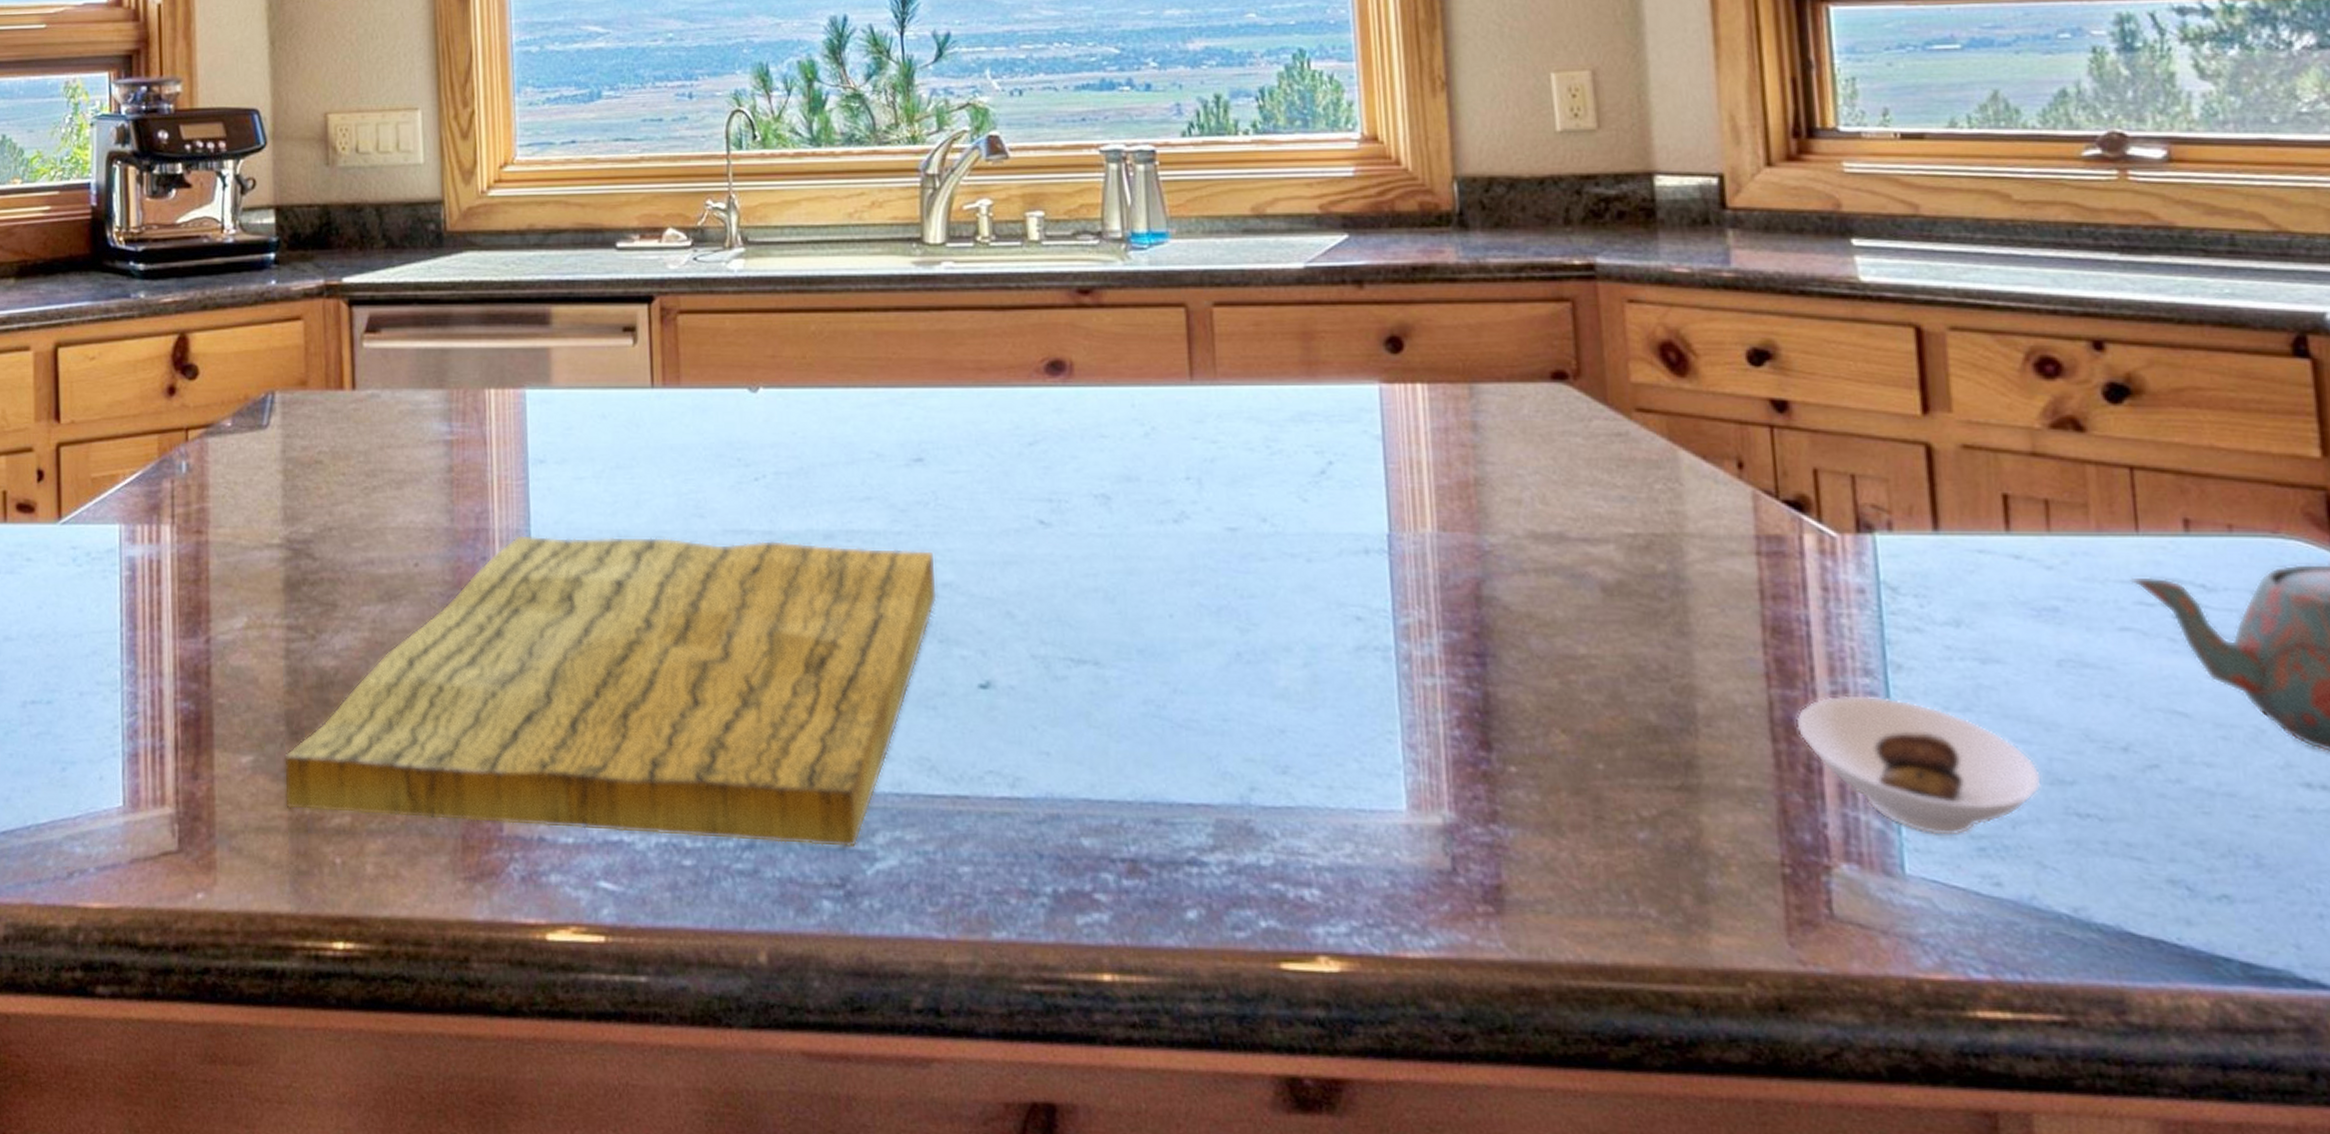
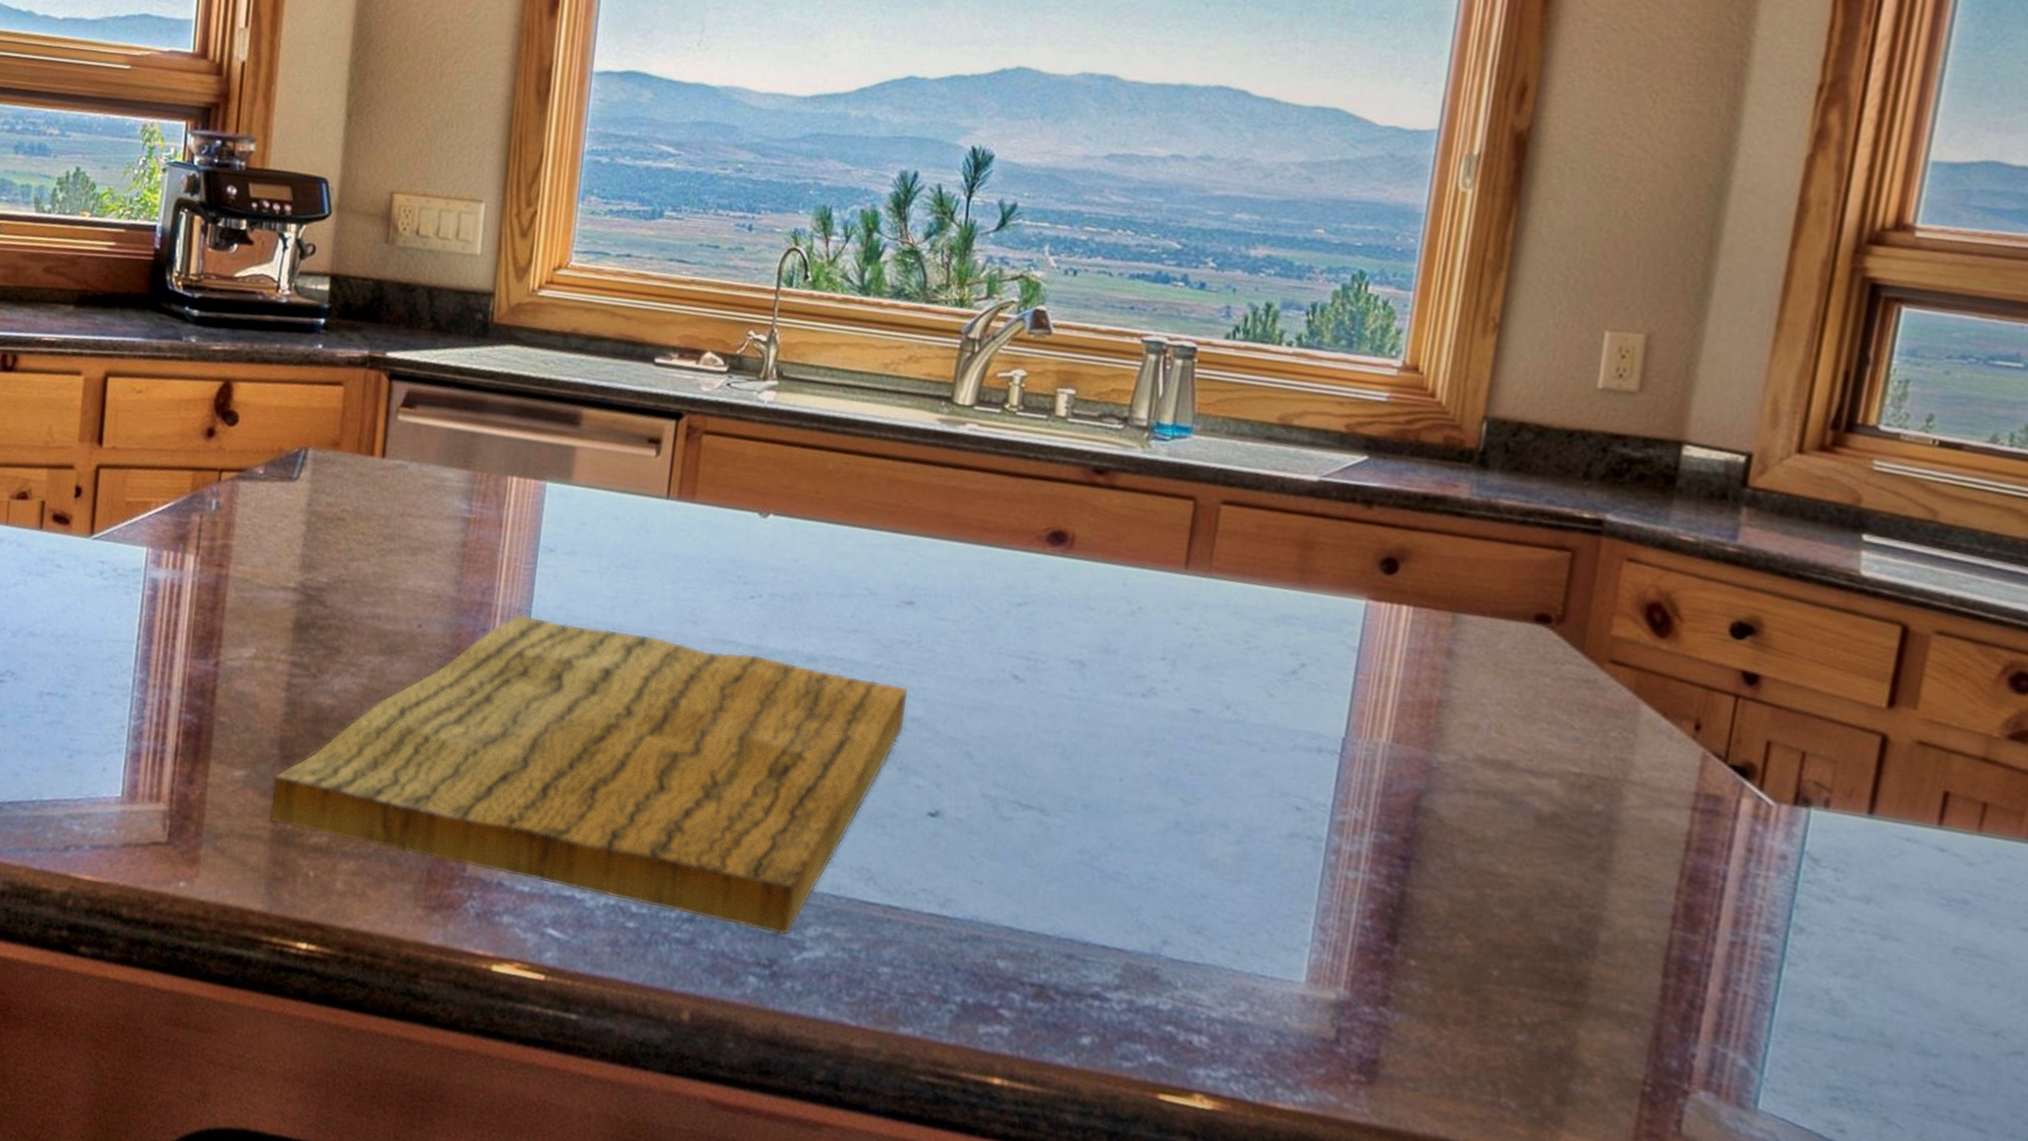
saucer: present [1796,694,2043,837] -> none [1689,945,1910,1085]

